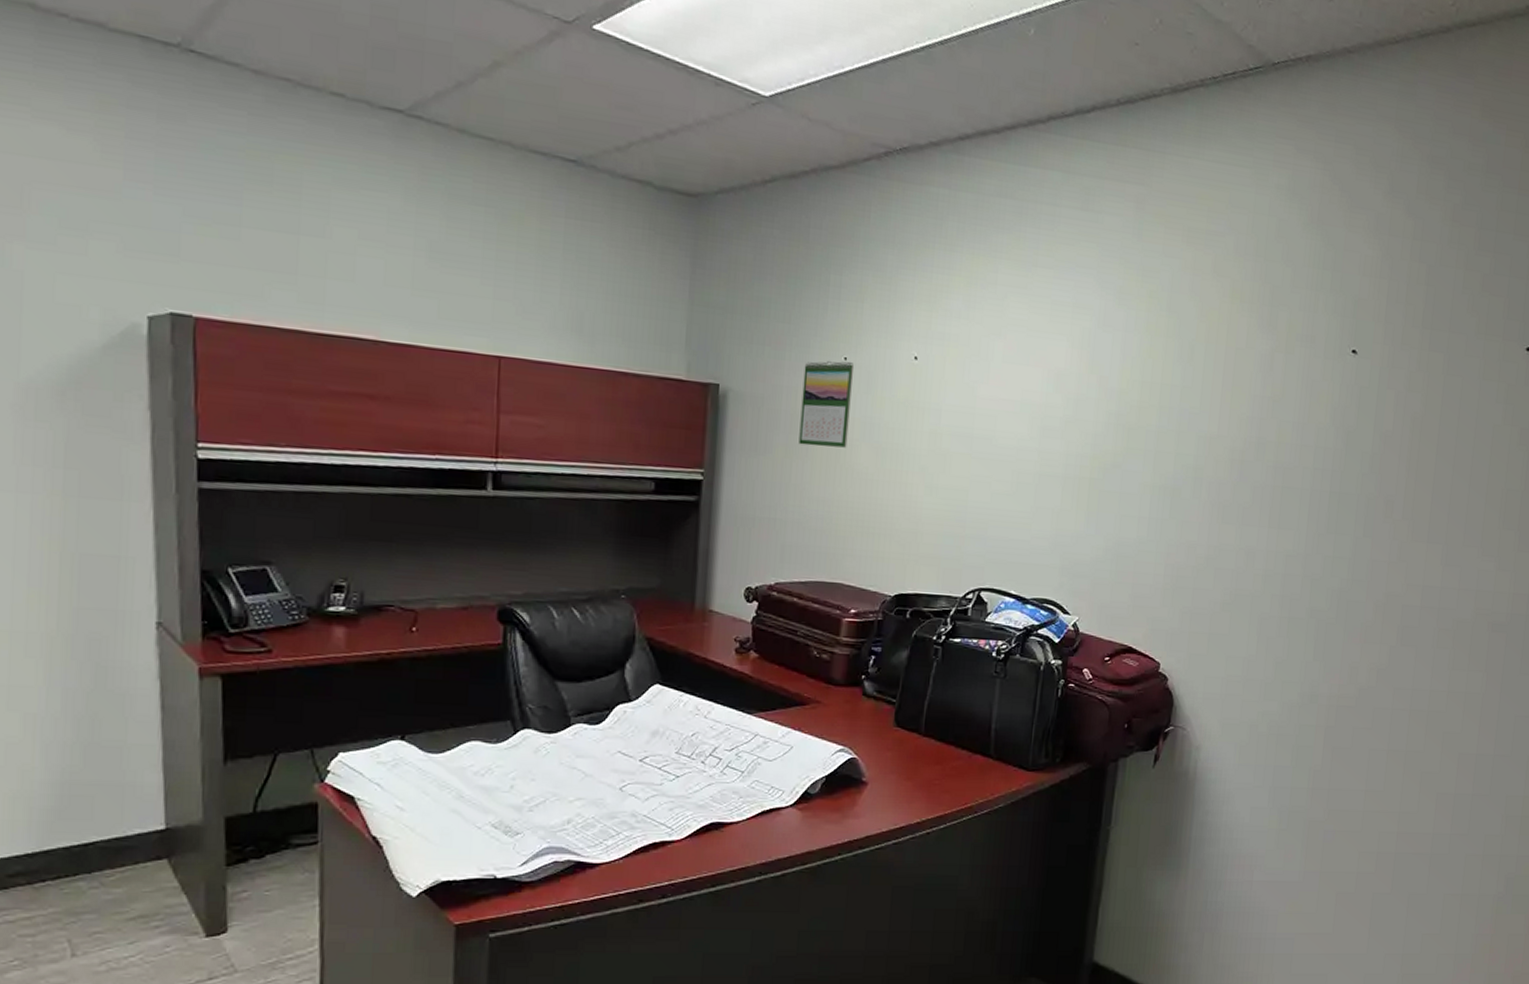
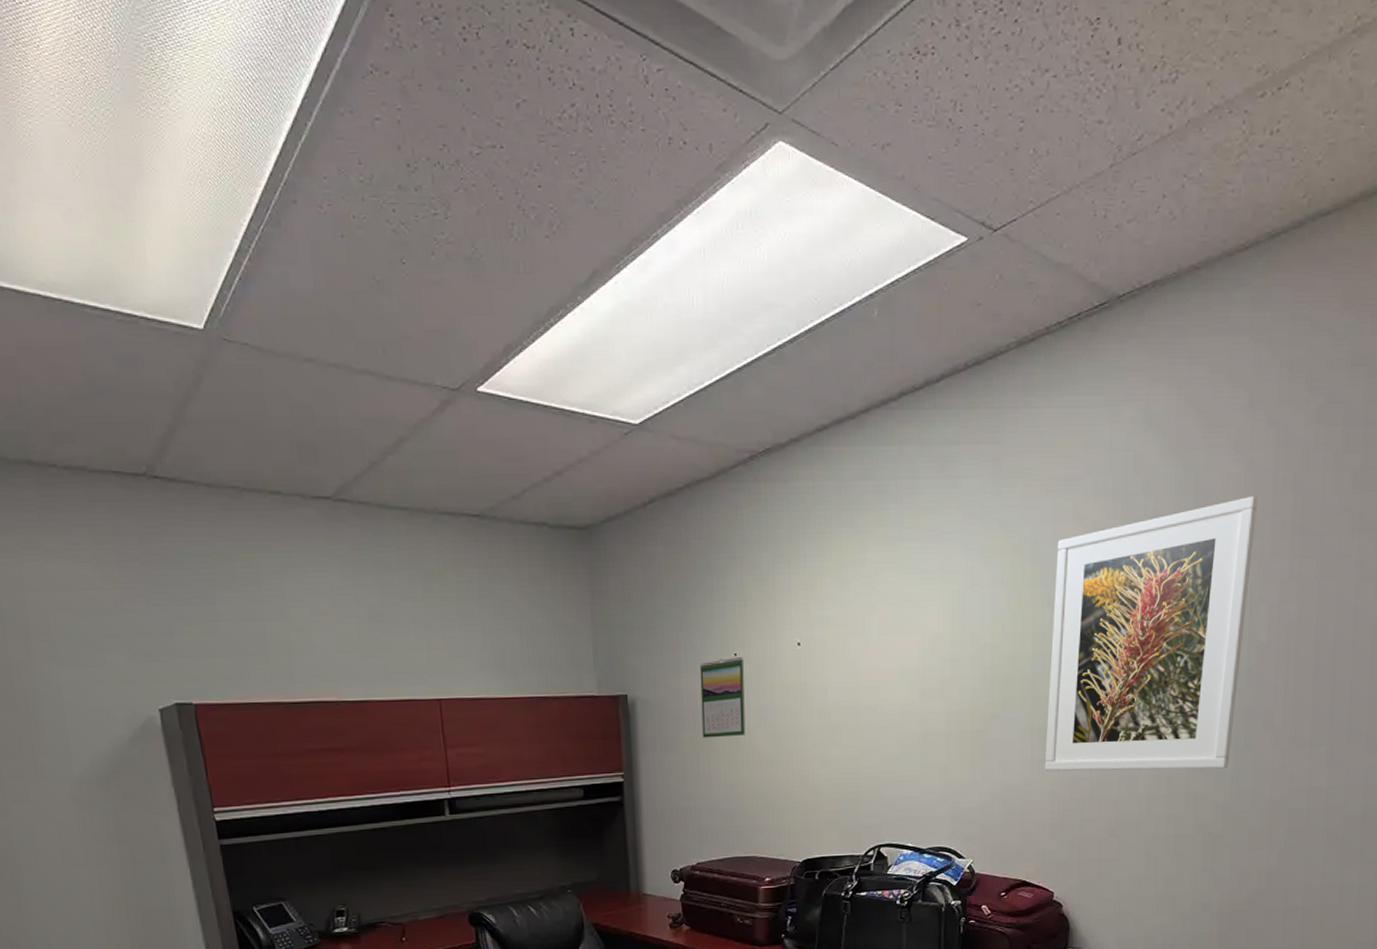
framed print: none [1161,281,1393,554] -> present [1044,495,1258,772]

